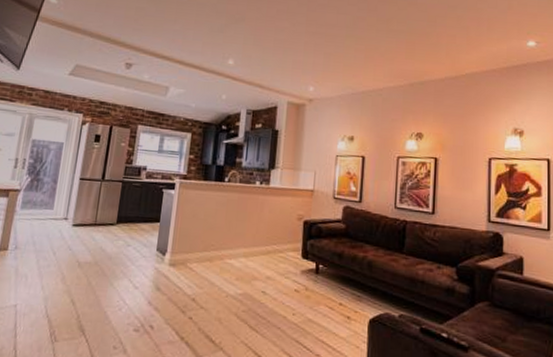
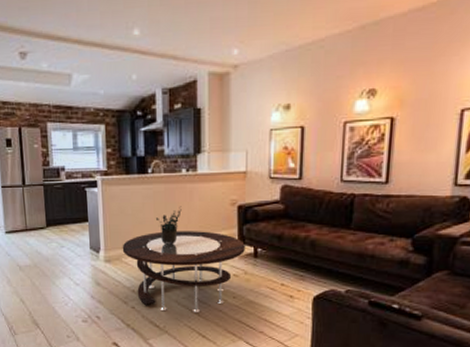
coffee table: none [188,239,308,330] -> present [122,231,245,313]
potted plant: none [227,216,252,254] -> present [156,206,182,245]

